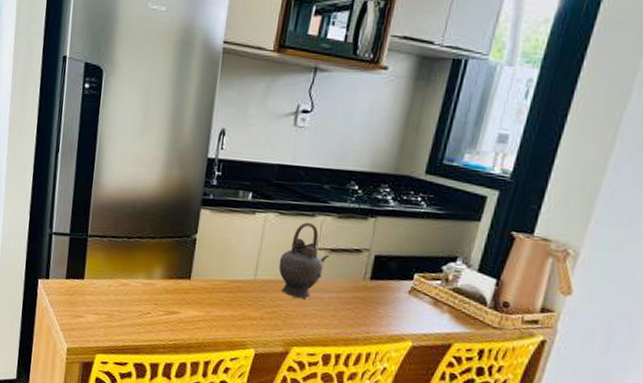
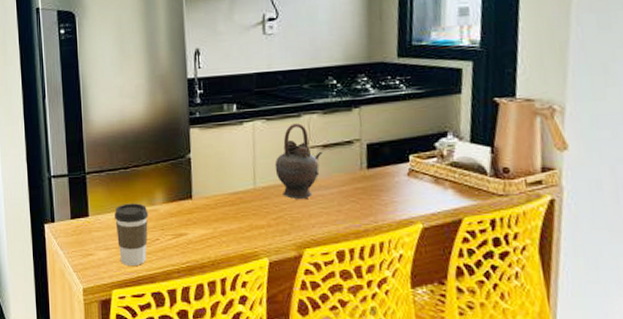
coffee cup: none [108,272,145,335] -> present [114,203,149,266]

